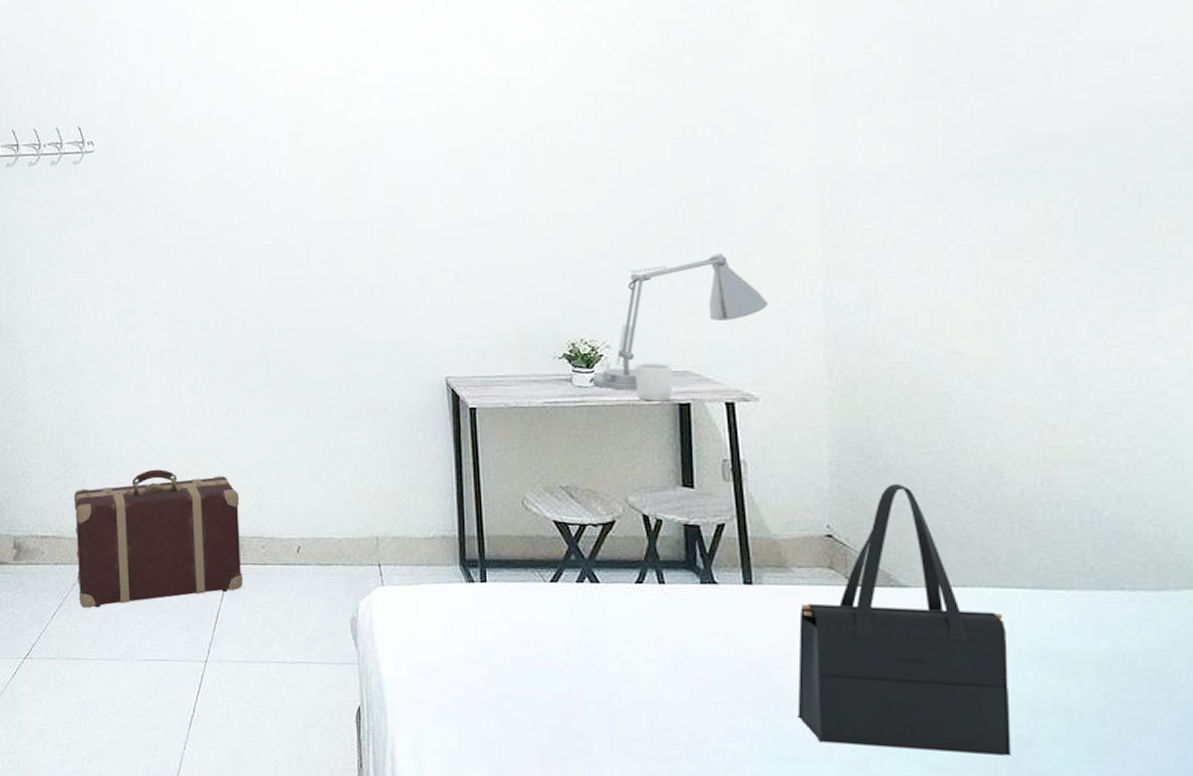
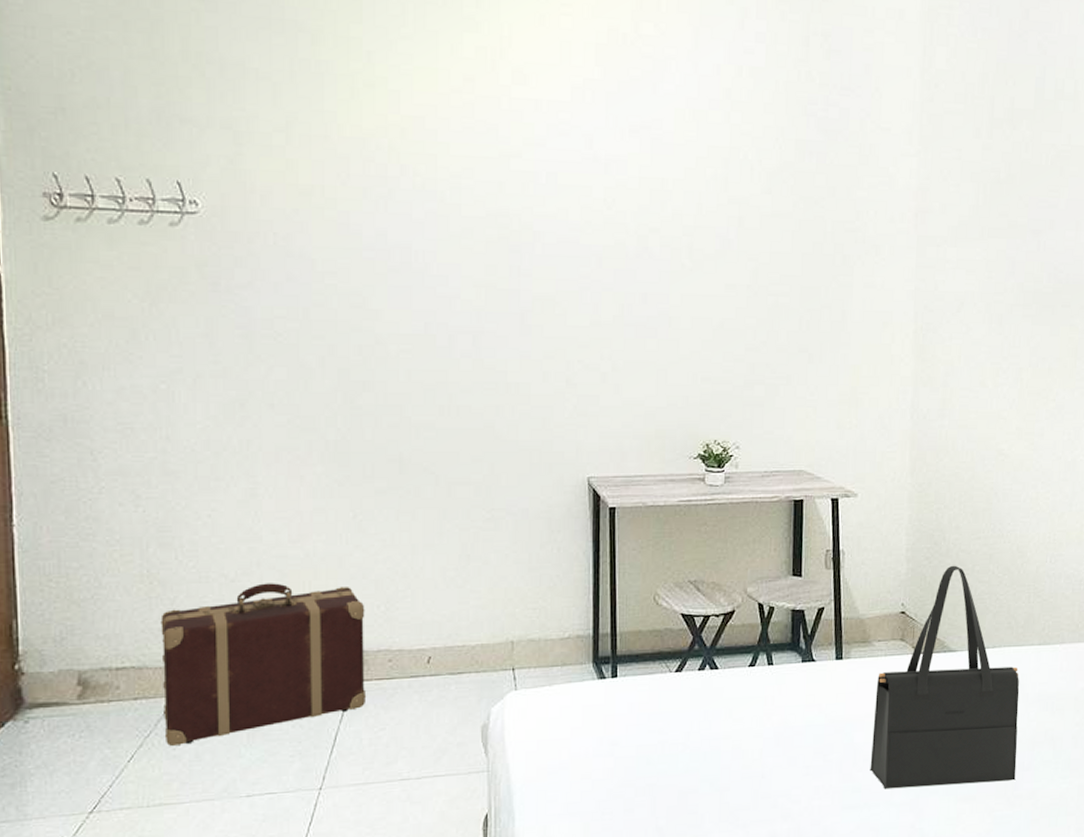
desk lamp: present [588,253,768,391] -> none [719,363,870,489]
mug: present [635,363,673,401] -> none [759,463,791,498]

